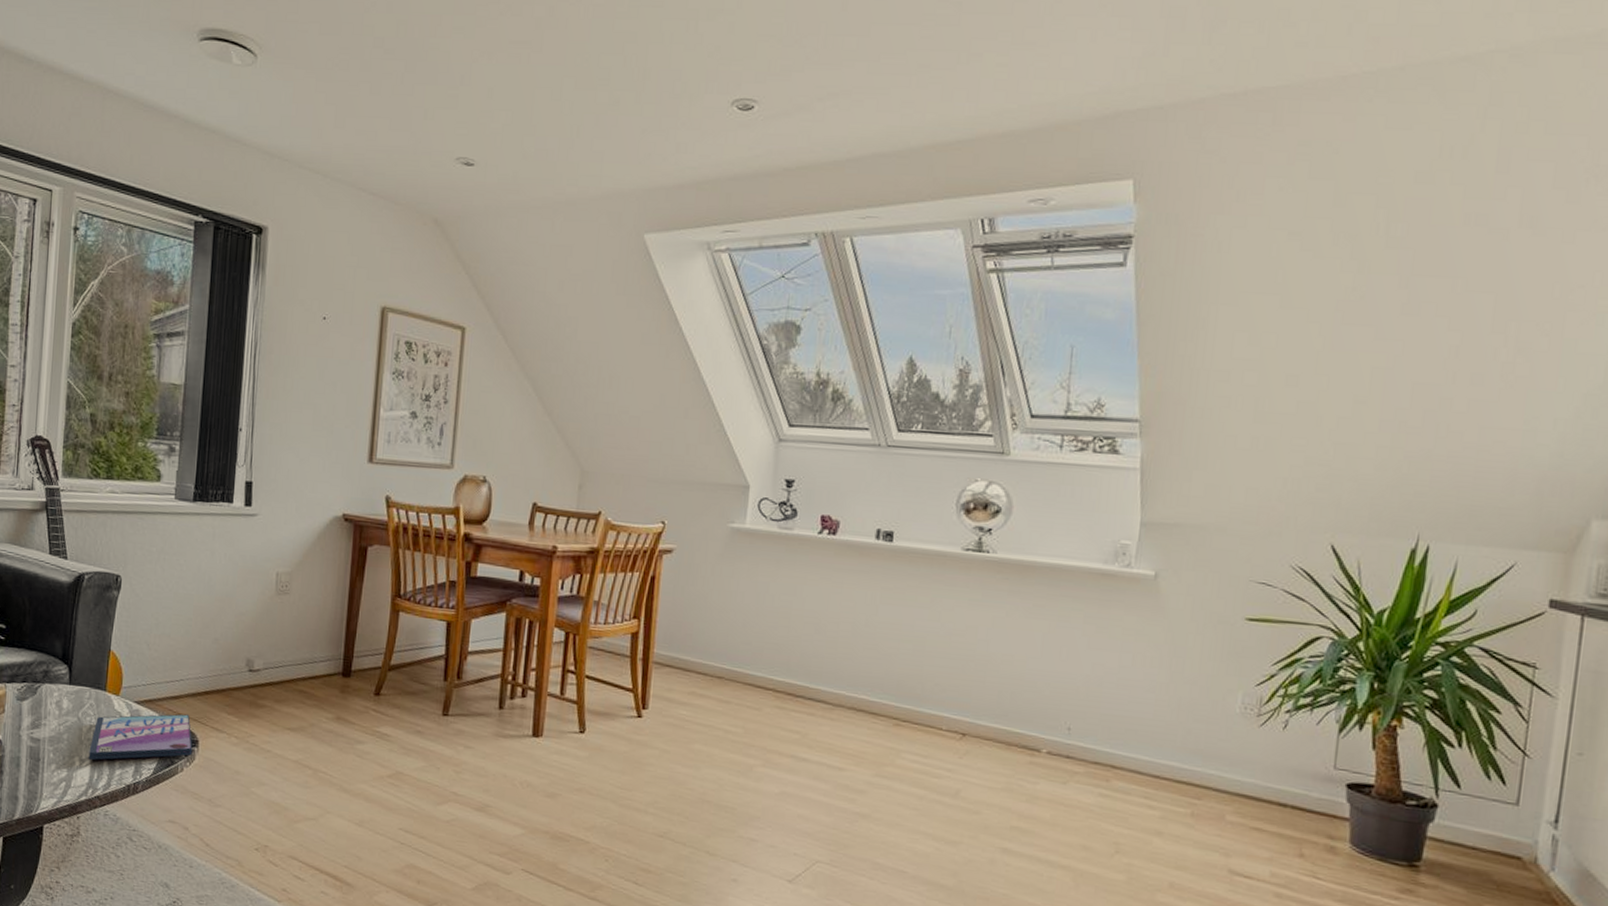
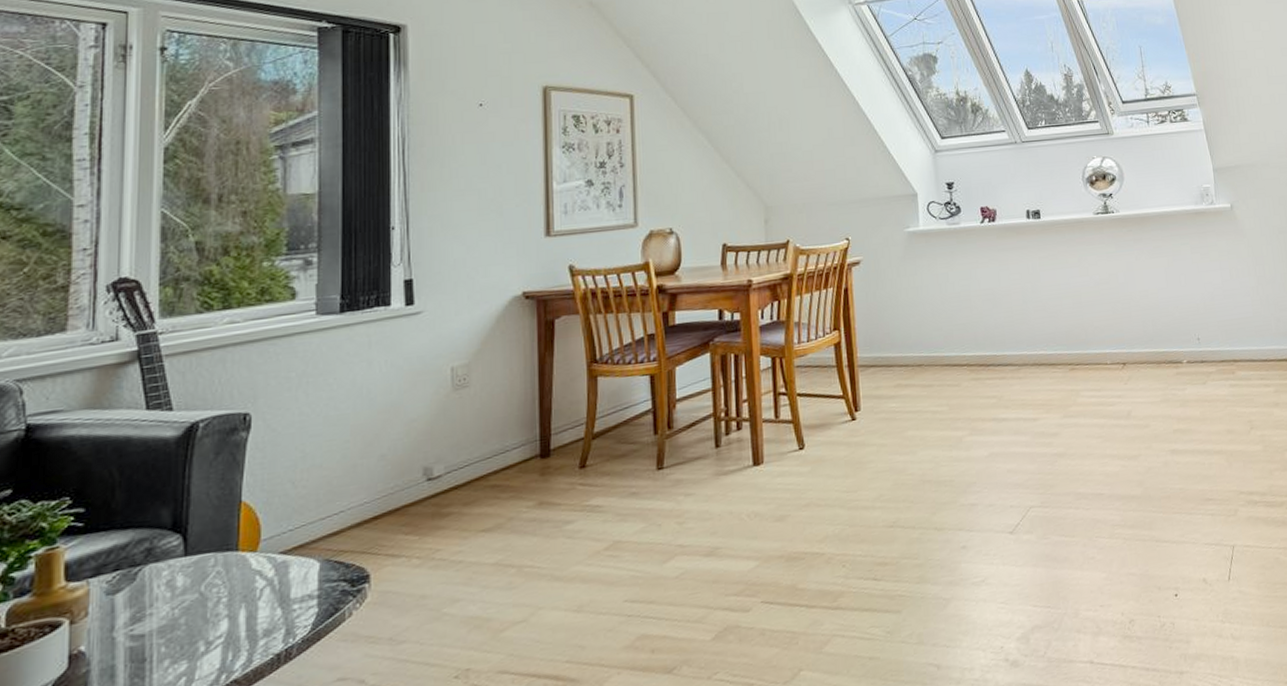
video game case: present [88,714,193,760] -> none [218,548,363,639]

